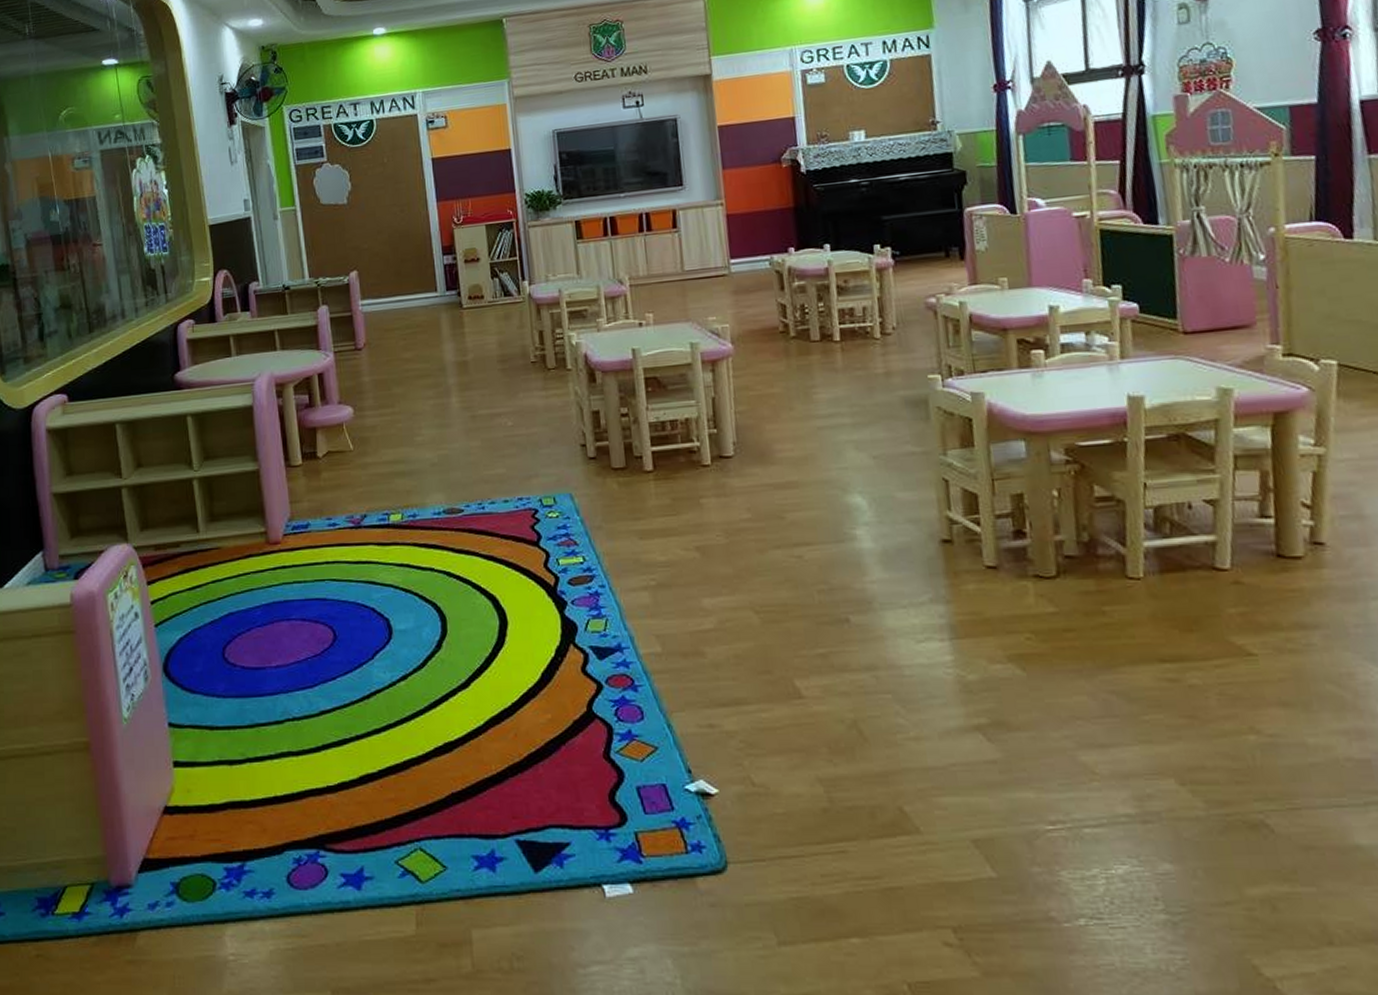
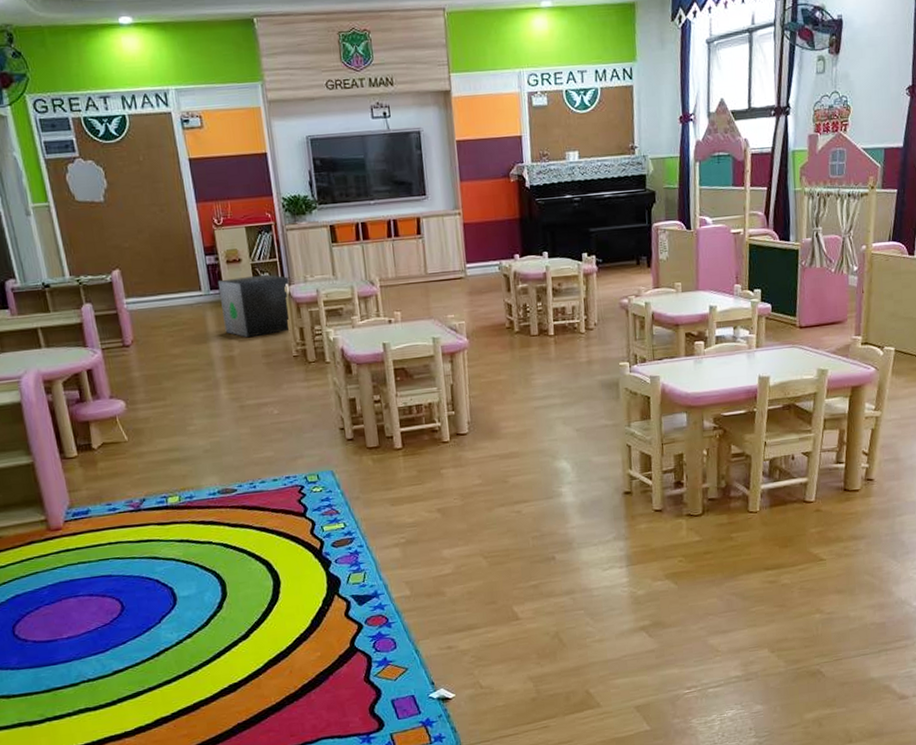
storage bin: none [454,273,529,342] -> present [217,274,290,338]

